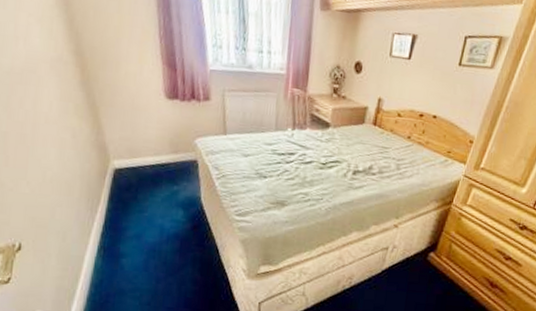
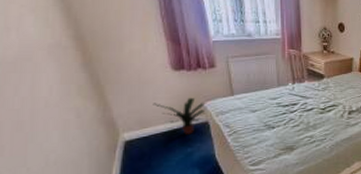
potted plant: none [143,131,195,171] -> present [152,98,205,135]

